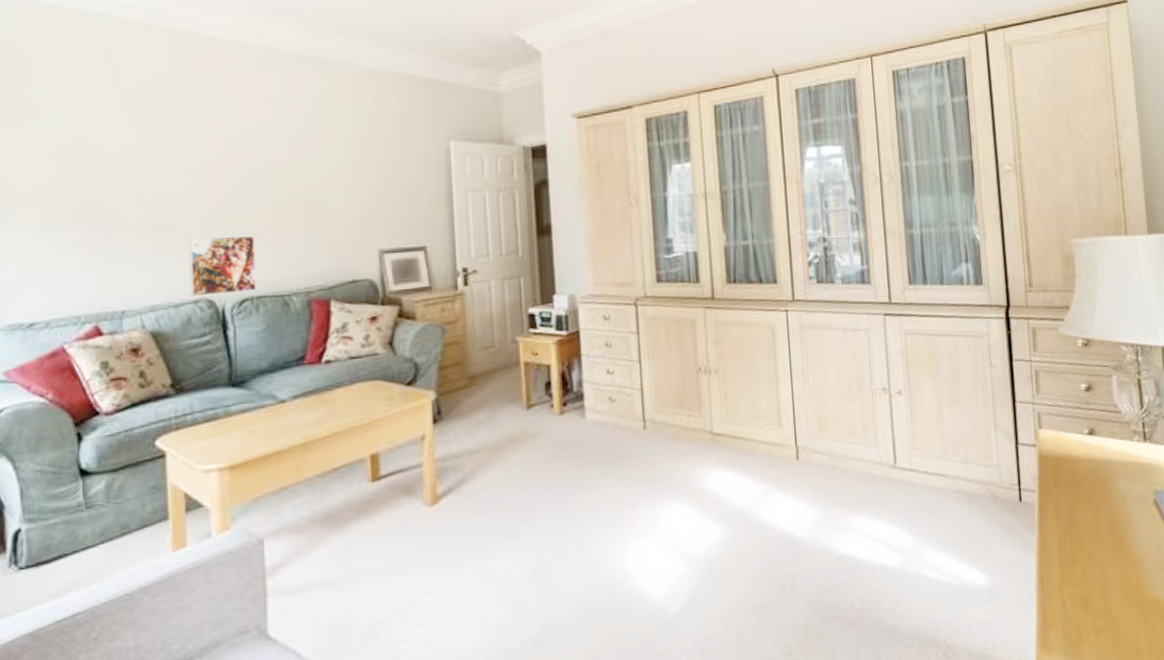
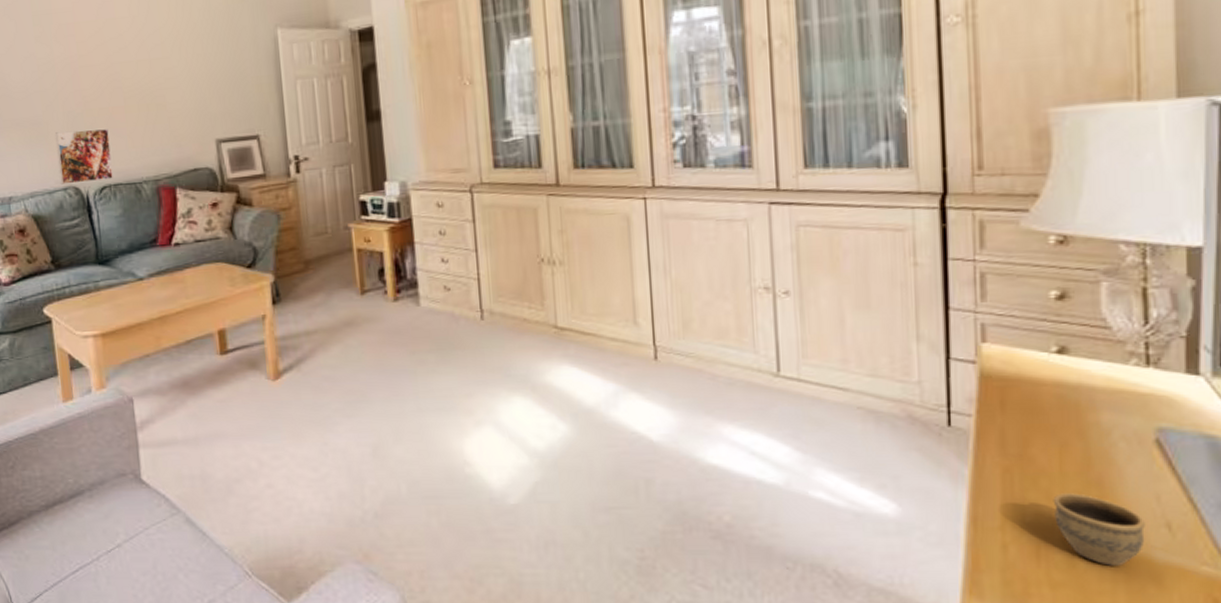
cup: none [1093,550,1153,609] -> present [1053,493,1145,566]

